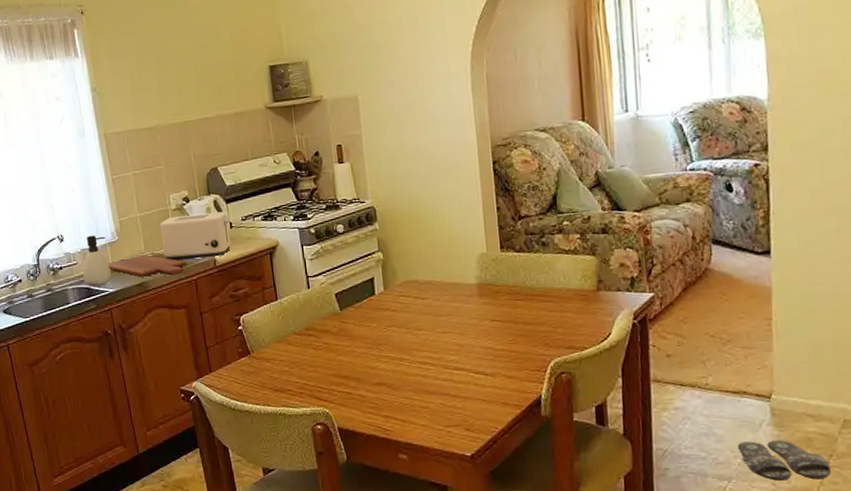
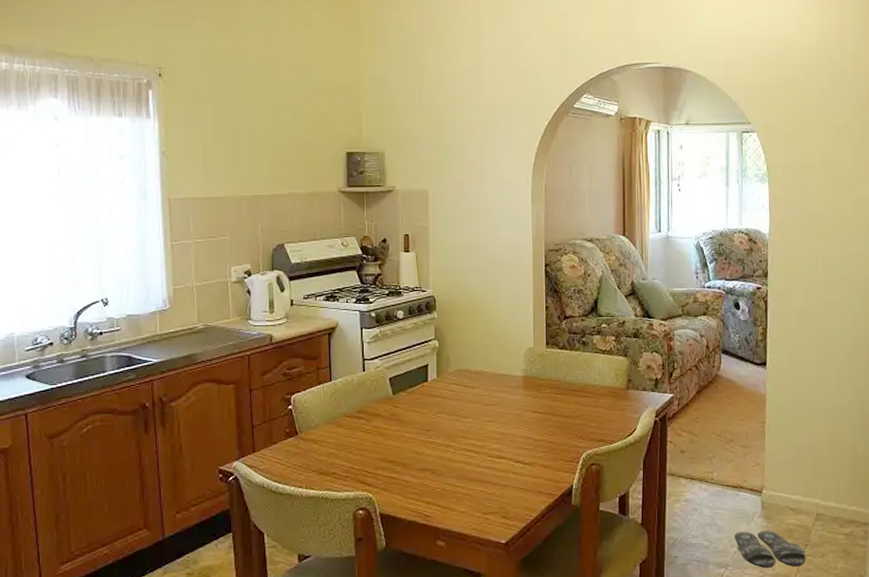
soap dispenser: present [82,235,113,287] -> none [125,301,158,356]
cutting board: present [108,254,187,277] -> none [155,325,242,349]
toaster: present [160,211,232,261] -> none [217,288,291,334]

